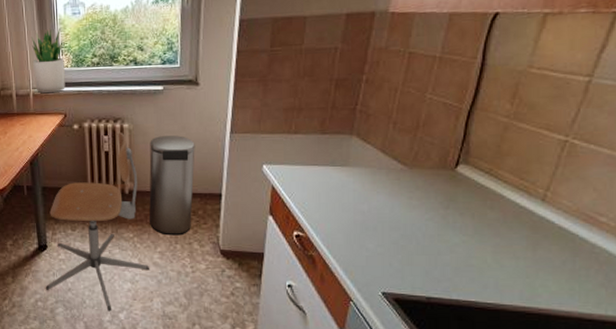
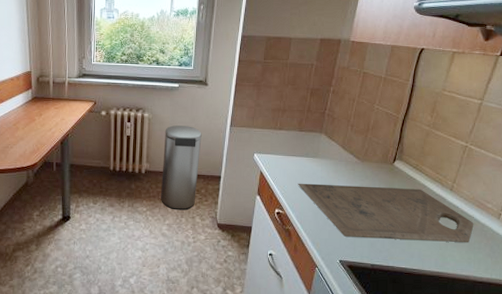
planter: present [31,27,65,94] -> none [69,27,98,83]
office chair: present [45,132,149,312] -> none [65,120,158,277]
cutting board: none [321,198,579,269] -> present [297,183,474,242]

